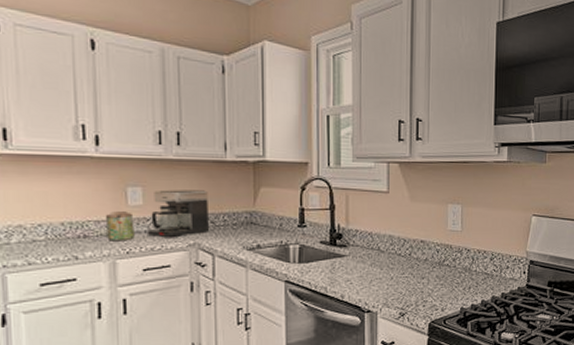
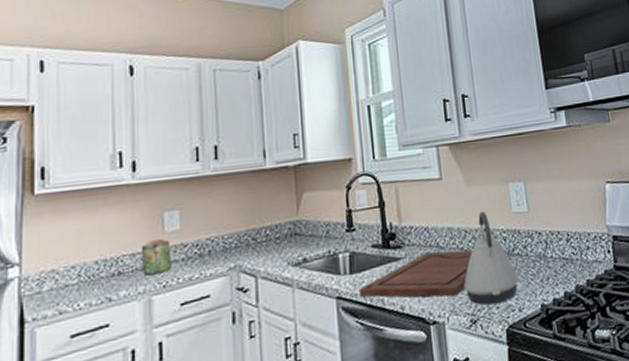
coffee maker: present [148,189,210,238] -> none [186,204,252,264]
cutting board: none [305,253,437,293] -> present [358,248,506,298]
kettle: none [398,225,444,303] -> present [464,211,518,306]

